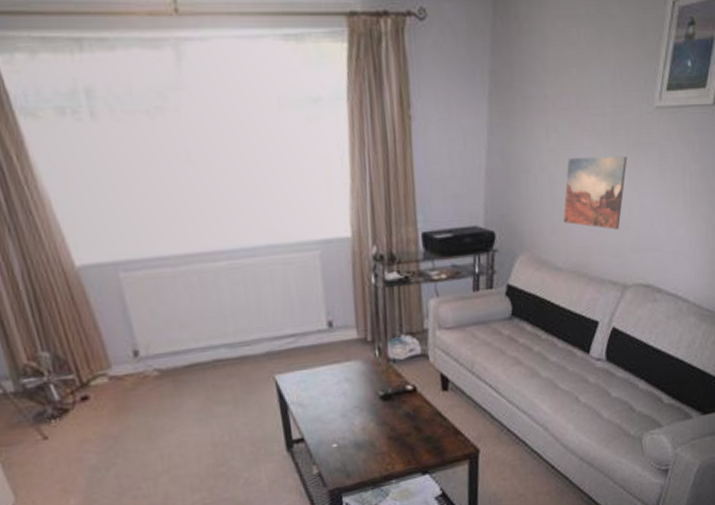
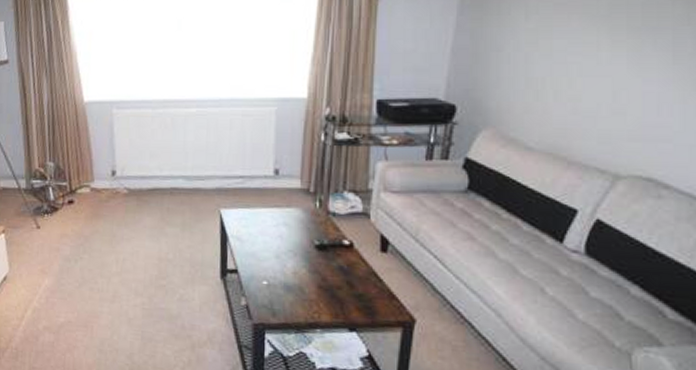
wall art: present [563,156,628,230] -> none [540,39,628,114]

